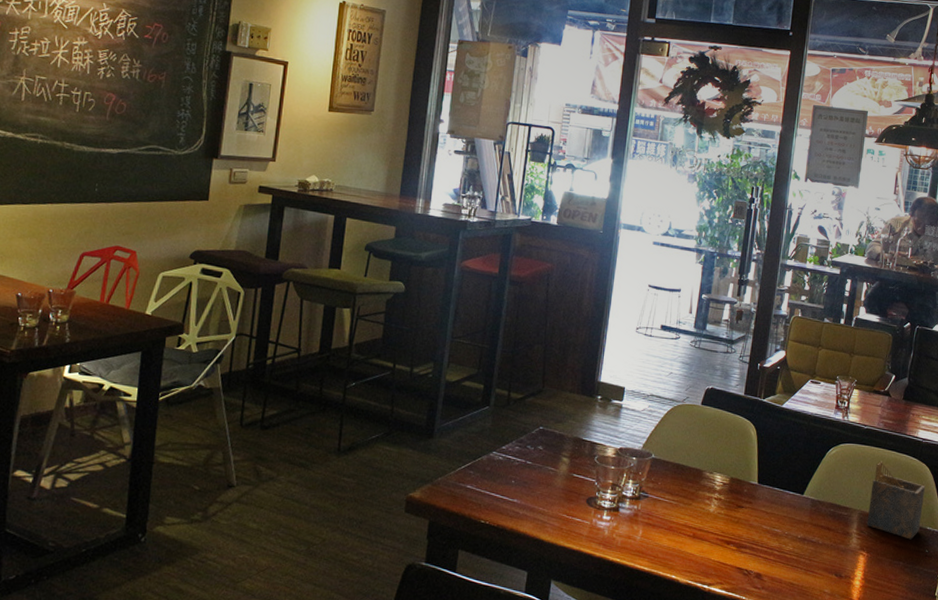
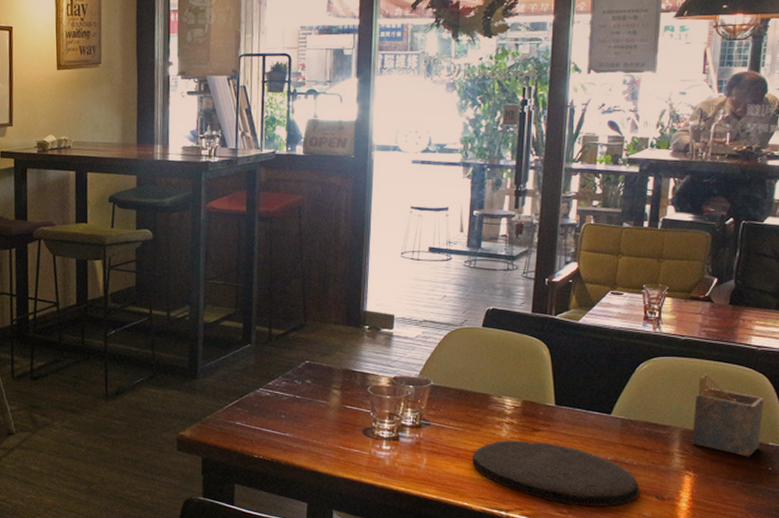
plate: none [682,515,823,583] -> present [472,440,639,506]

